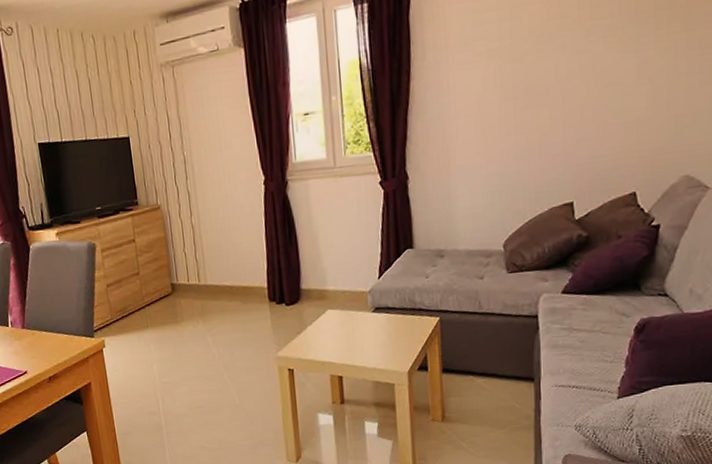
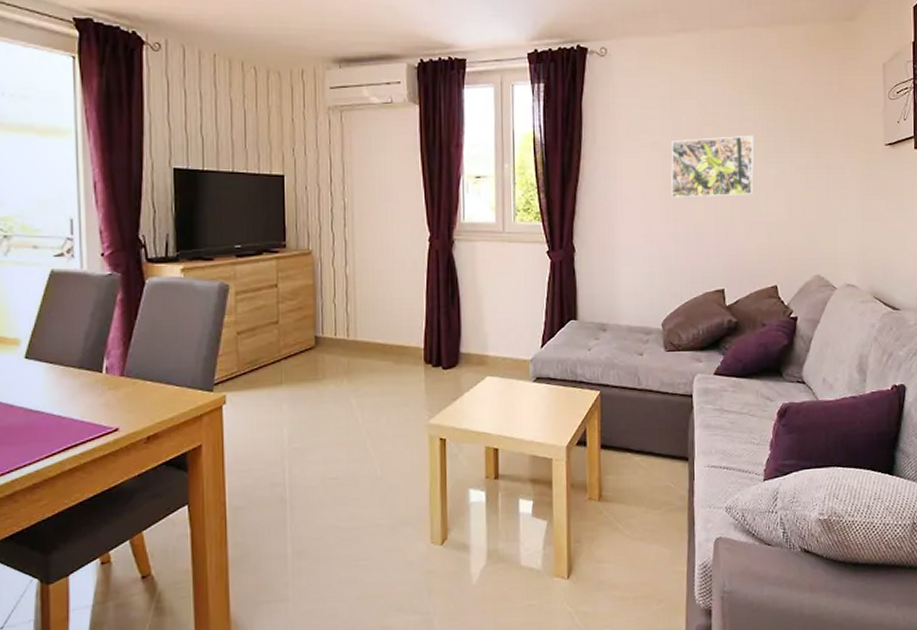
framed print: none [510,22,610,109] -> present [671,135,754,198]

